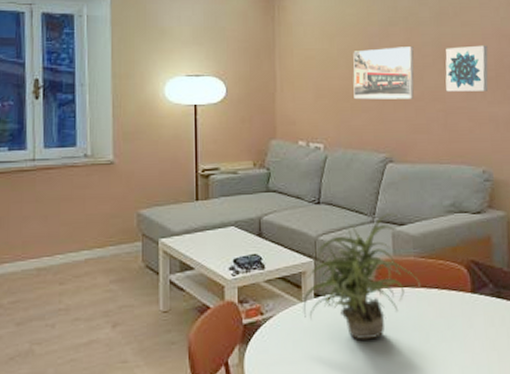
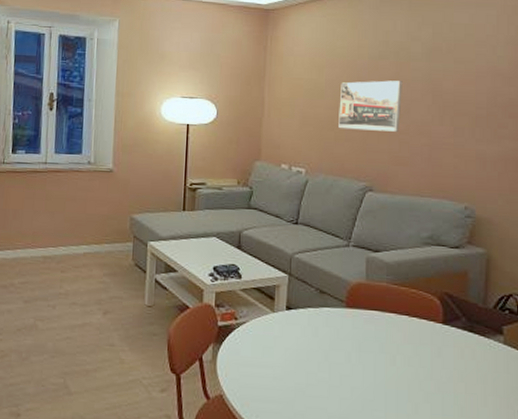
potted plant: present [303,213,421,340] -> none [274,239,391,355]
wall art: present [445,45,489,92] -> none [433,83,481,129]

